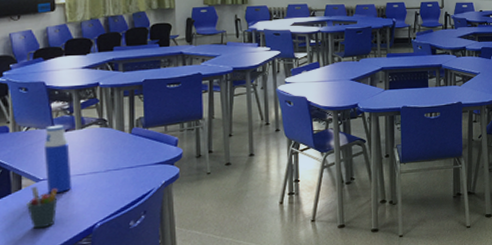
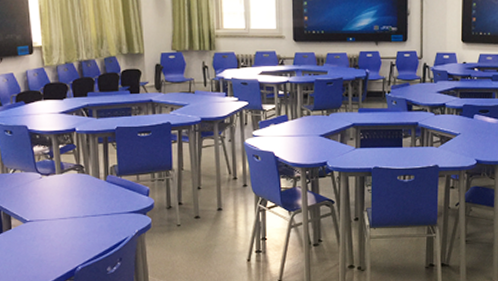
pen holder: present [27,186,58,229] -> none [16,227,43,267]
water bottle: present [43,124,72,193] -> none [28,168,55,234]

